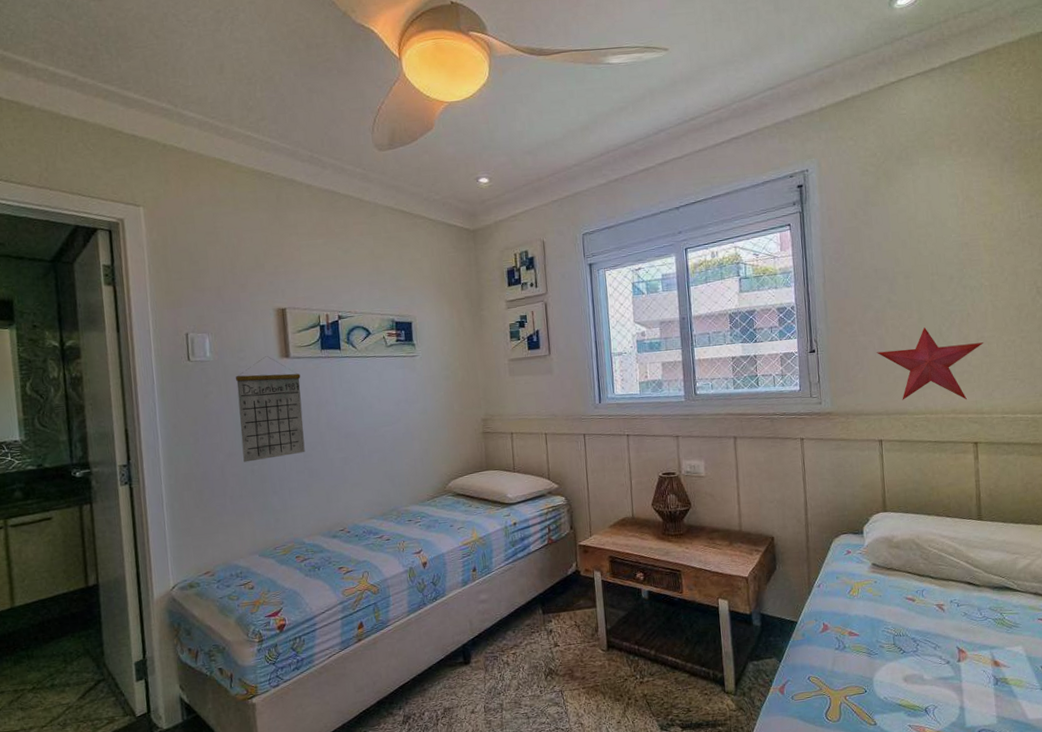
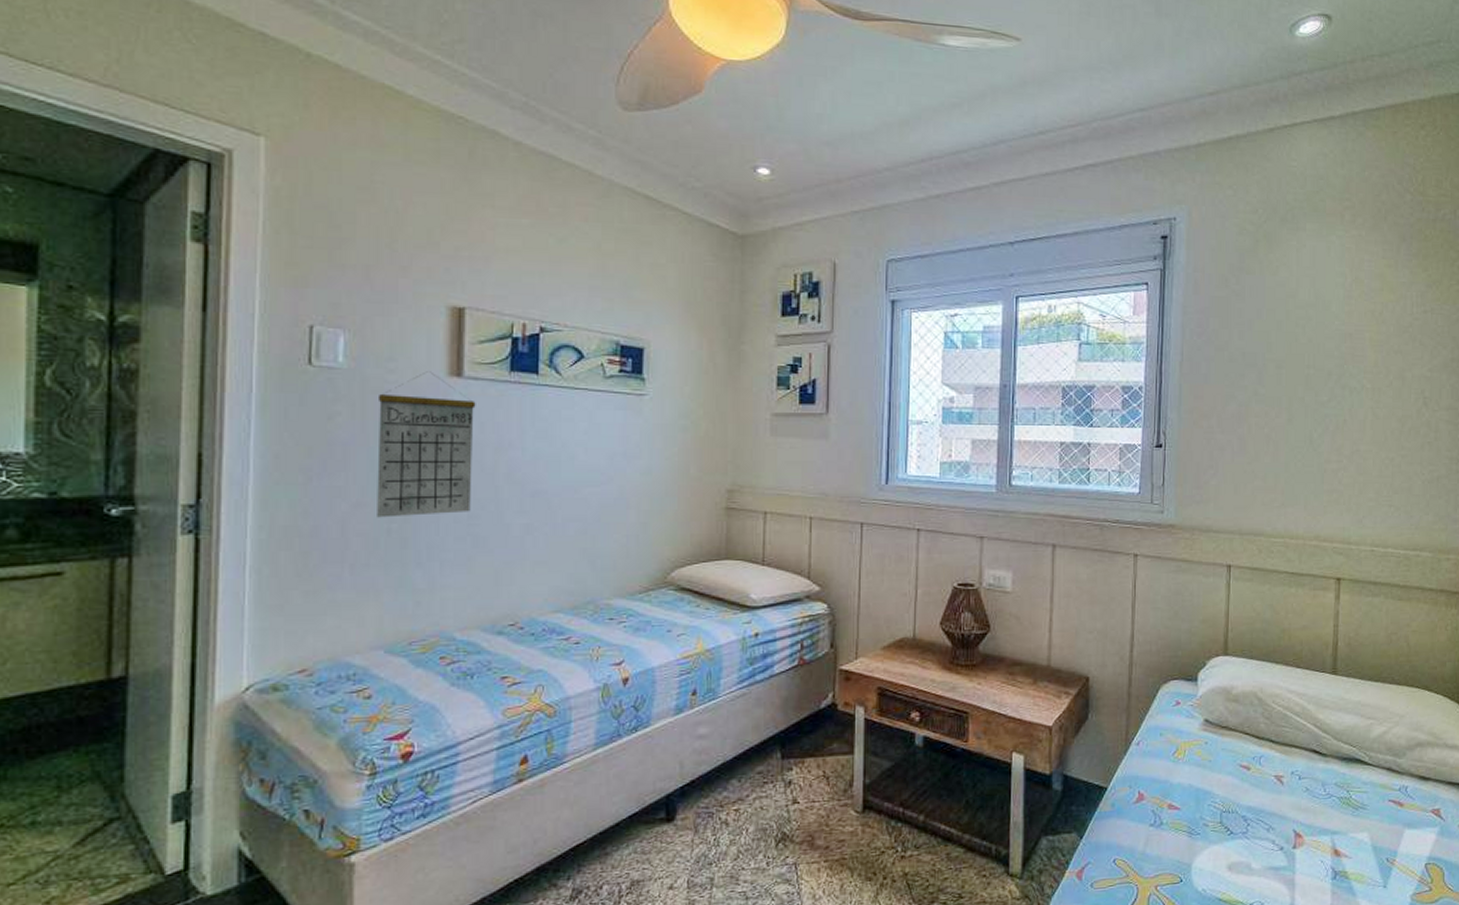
decorative star: present [876,327,984,400] -> none [1234,431,1359,526]

